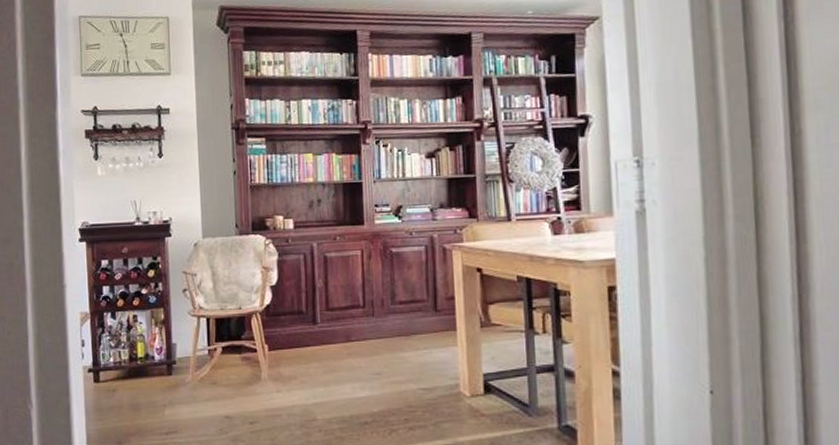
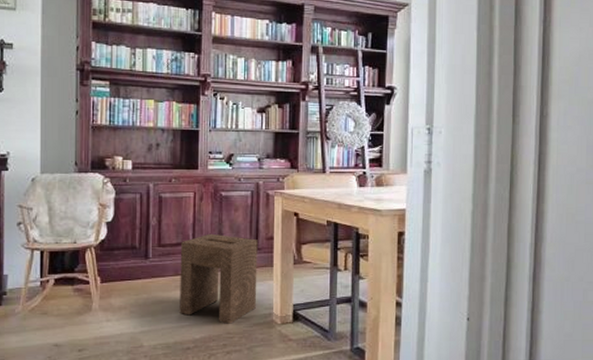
stool: none [350,294,440,396] -> present [180,233,258,324]

